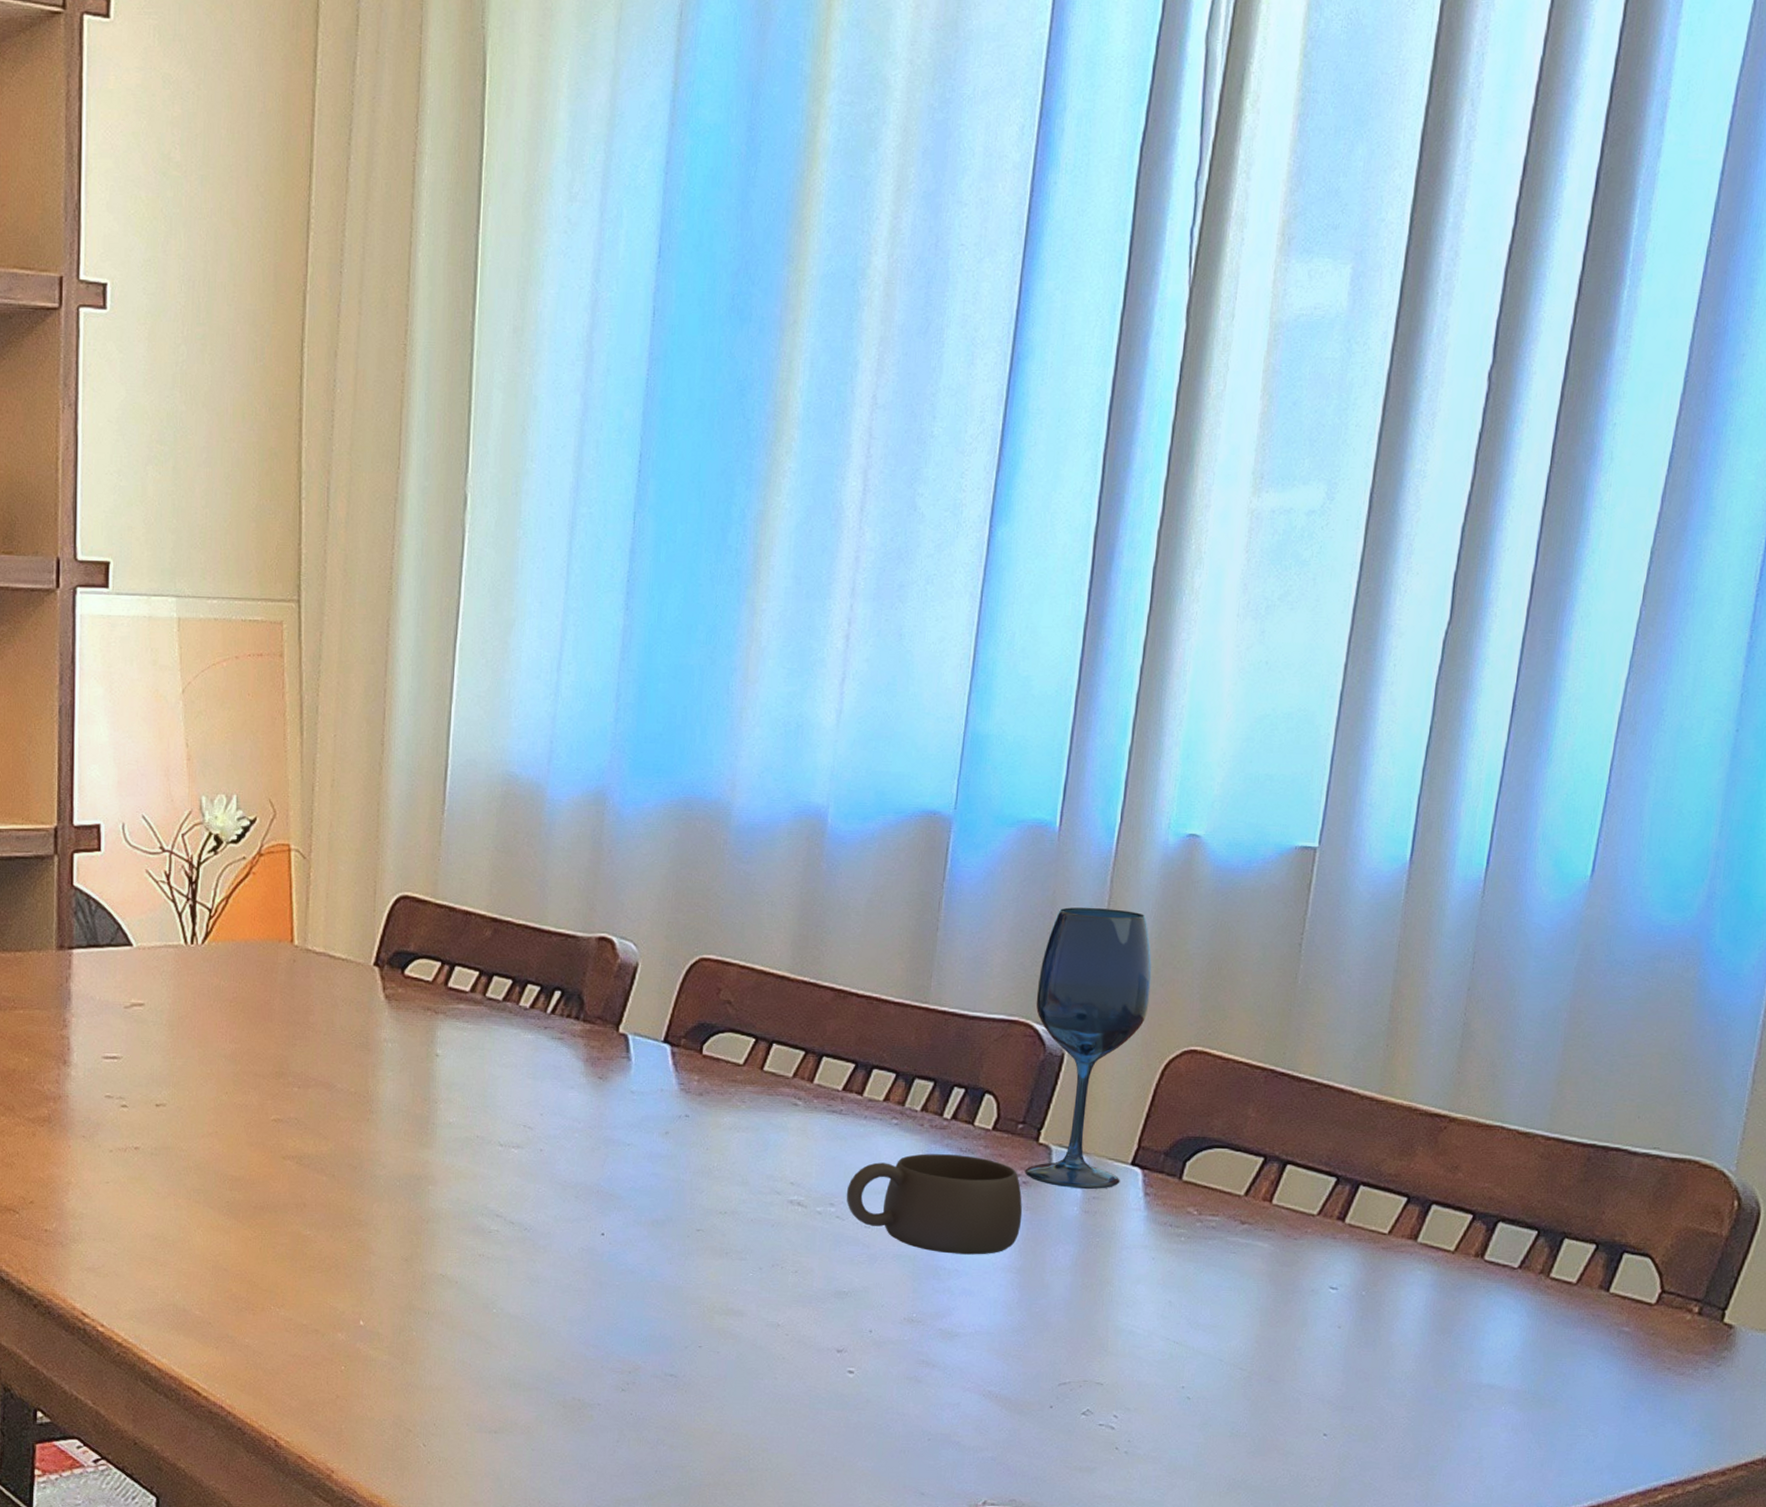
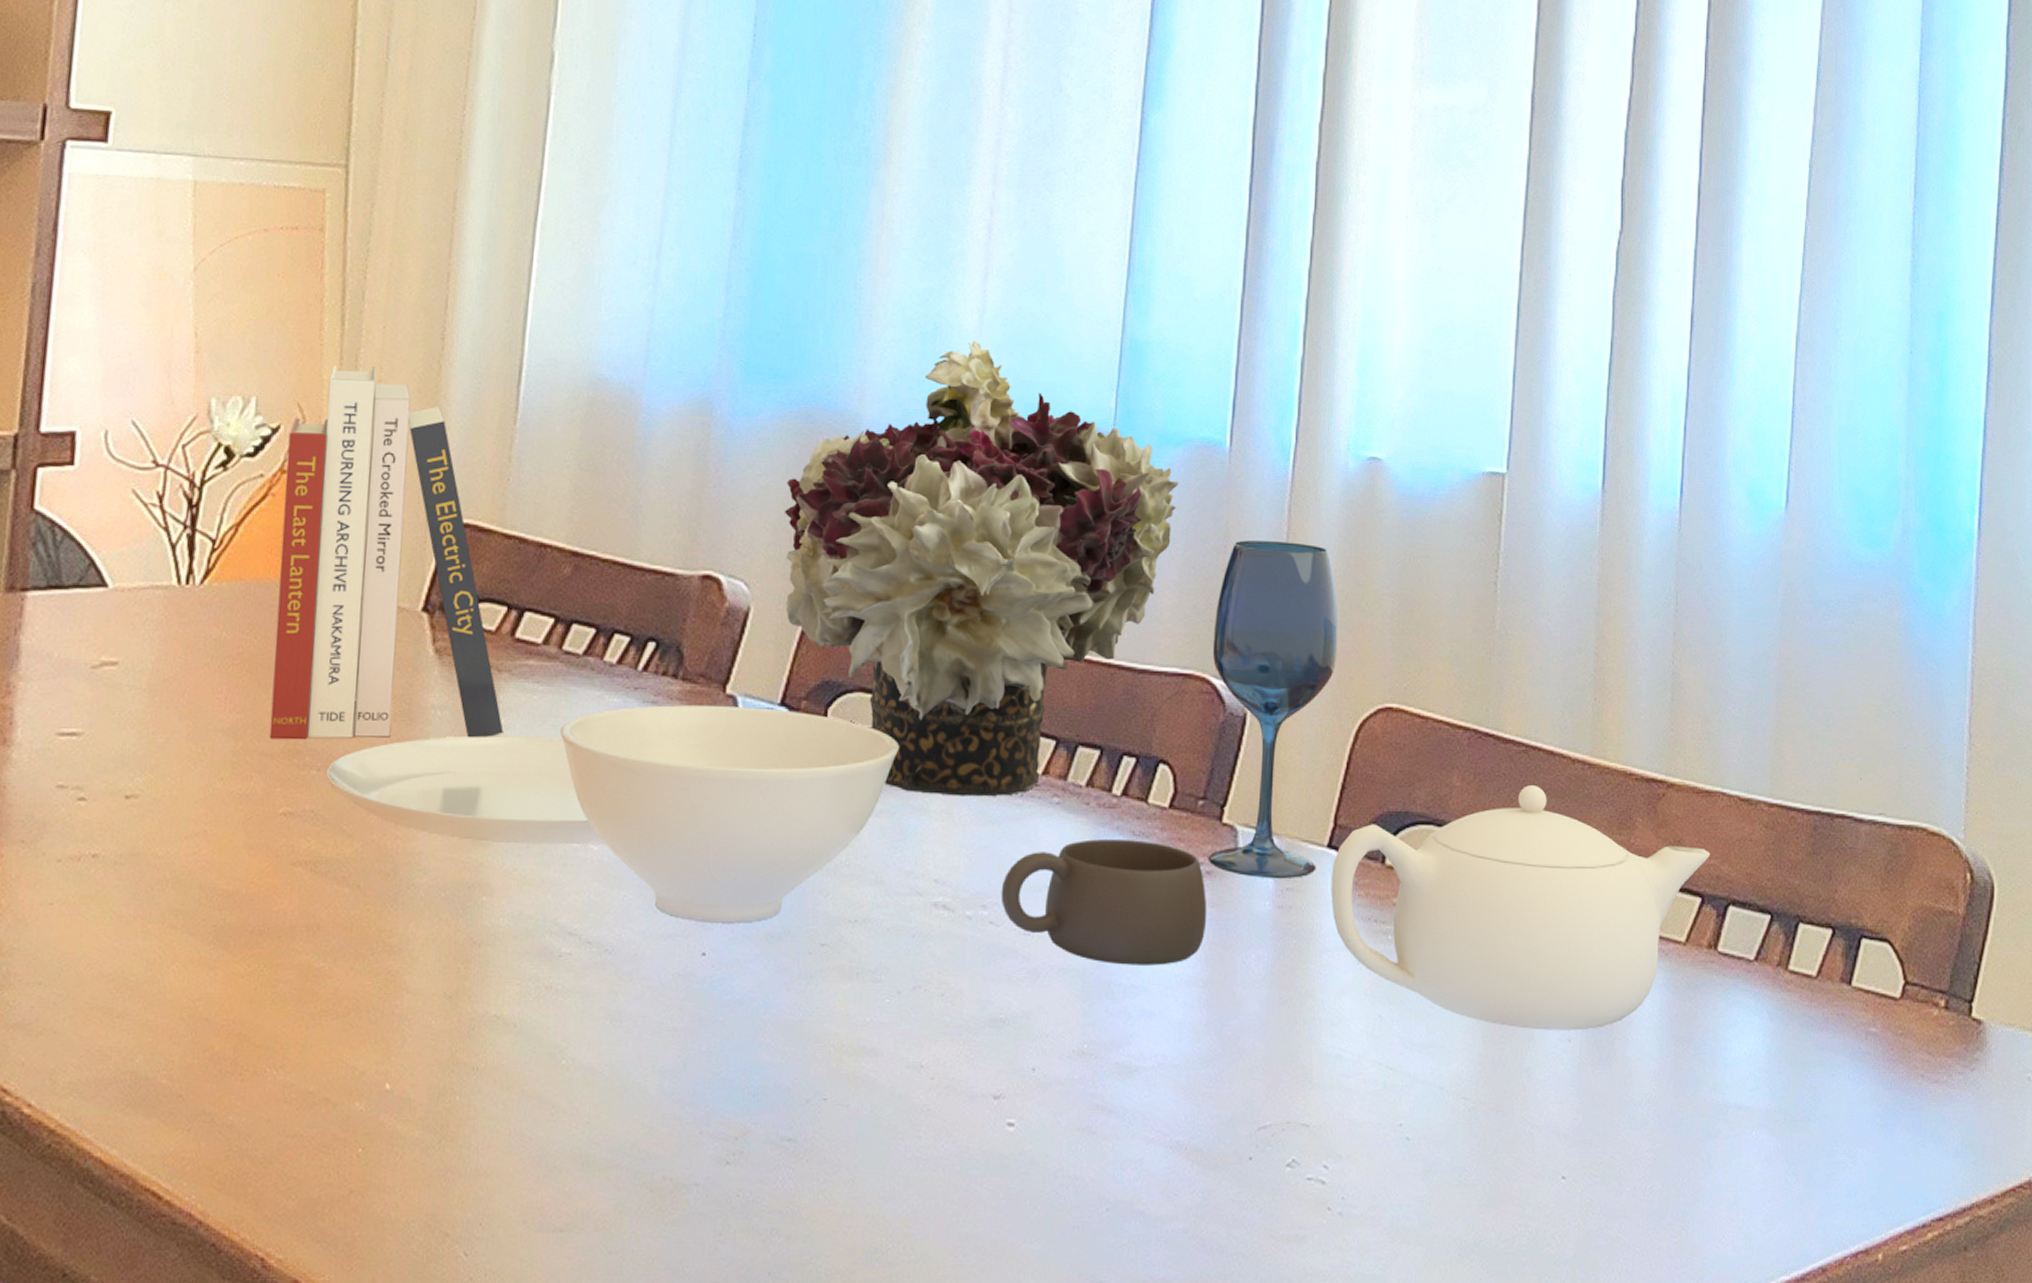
books: none [260,768,441,1065] -> present [269,365,503,740]
plate: none [305,1063,523,1149] -> present [325,735,605,845]
bowl: none [485,1041,763,1212] -> present [559,705,900,923]
flower arrangement: none [666,737,1011,1118] -> present [784,340,1179,797]
teapot: none [1132,1117,1485,1320] -> present [1330,785,1711,1031]

